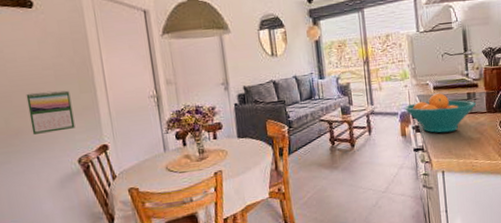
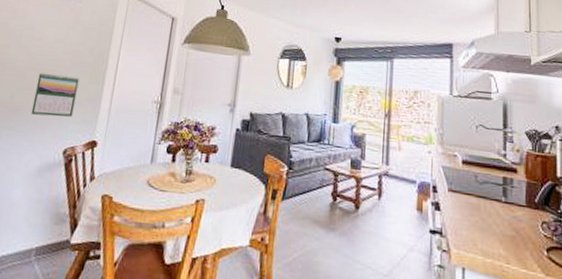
fruit bowl: present [403,93,477,133] -> none [424,168,514,221]

